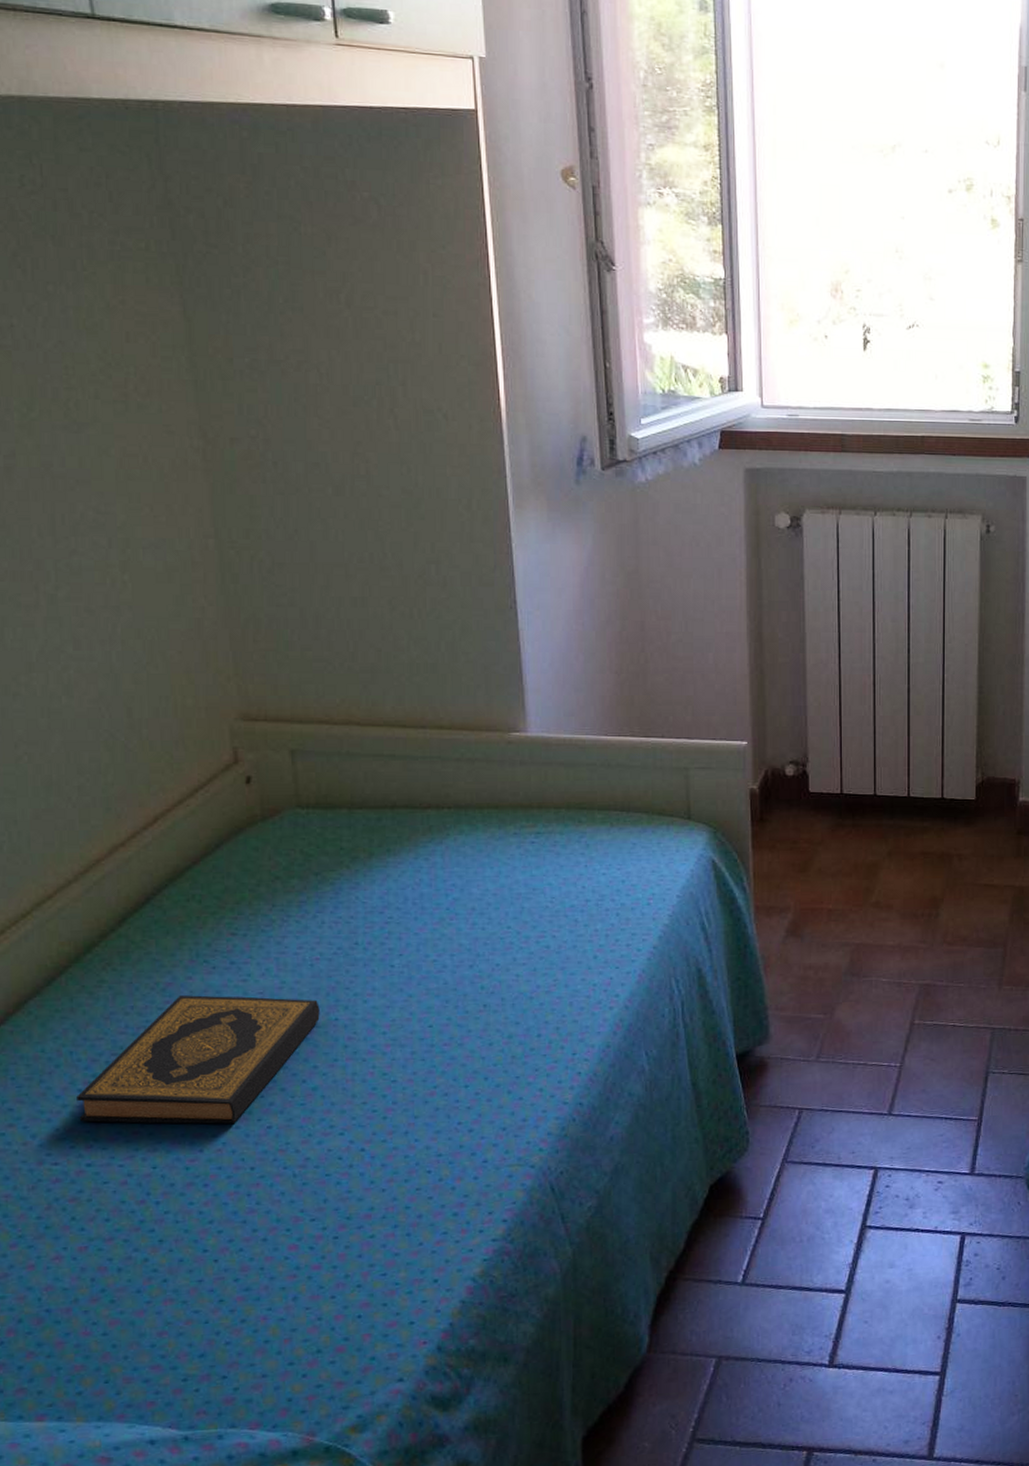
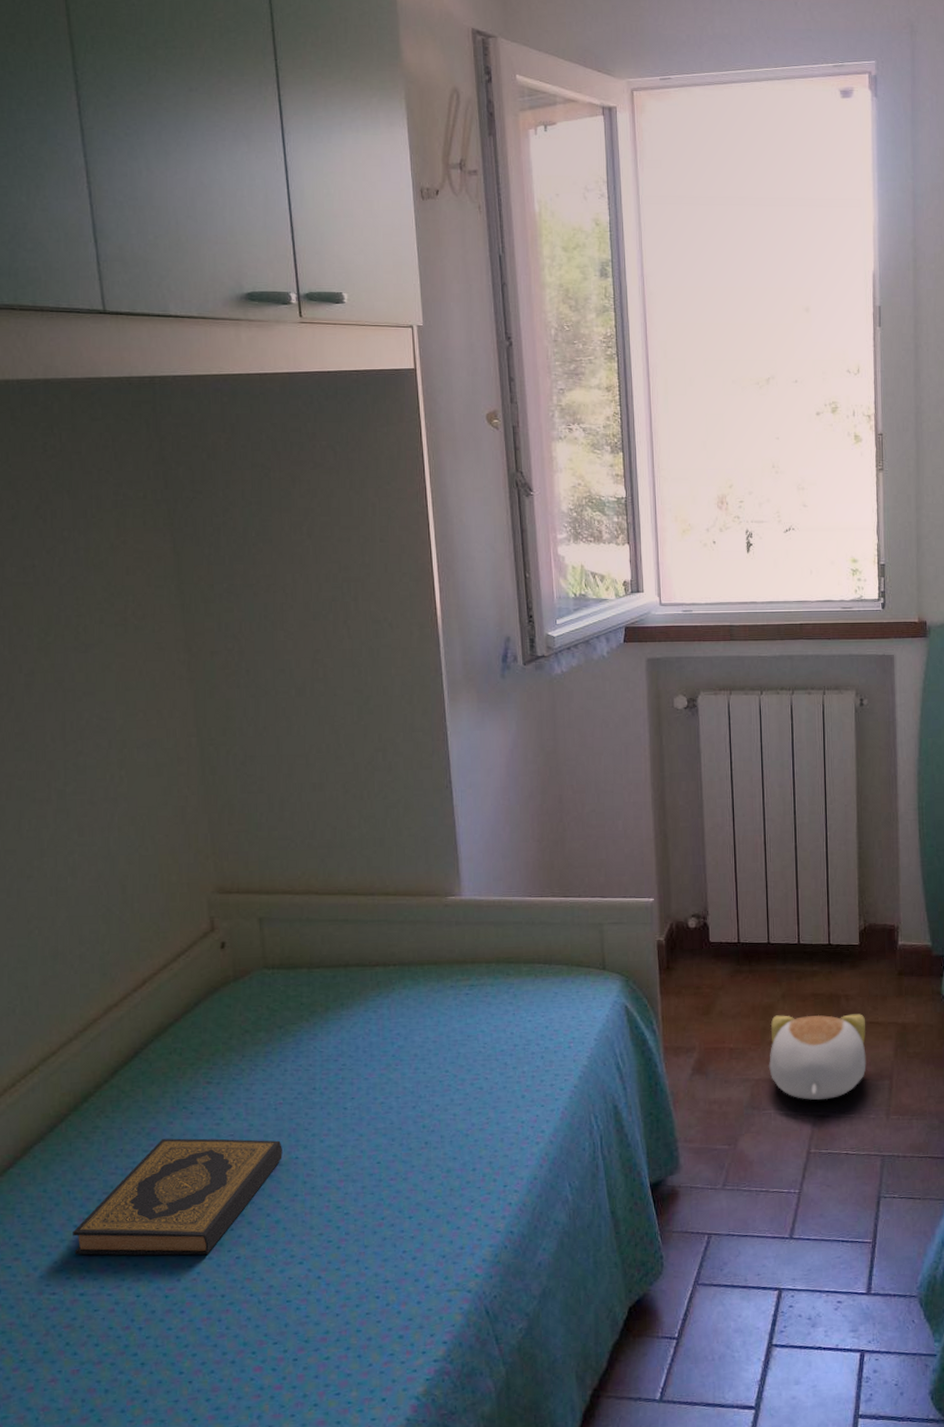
plush toy: none [870,874,979,967] -> present [768,1014,866,1100]

